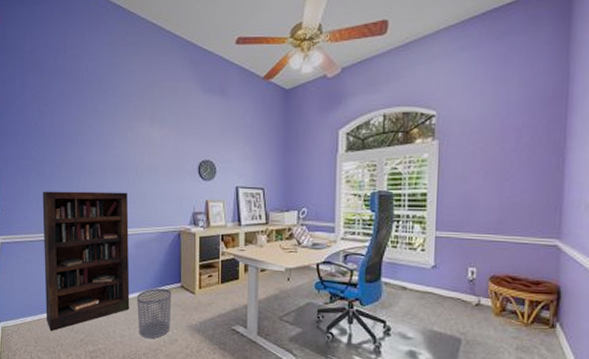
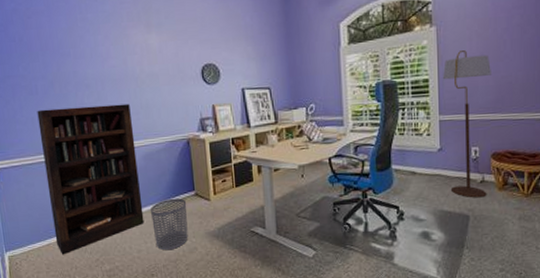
floor lamp: none [442,167,495,322] -> present [443,50,491,198]

